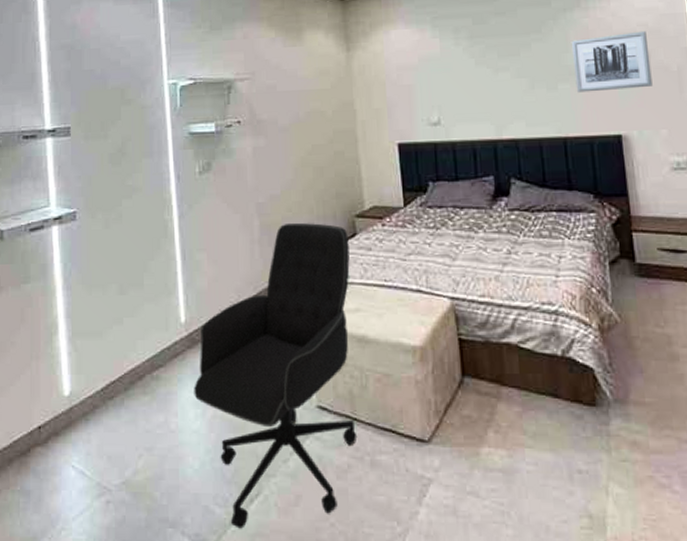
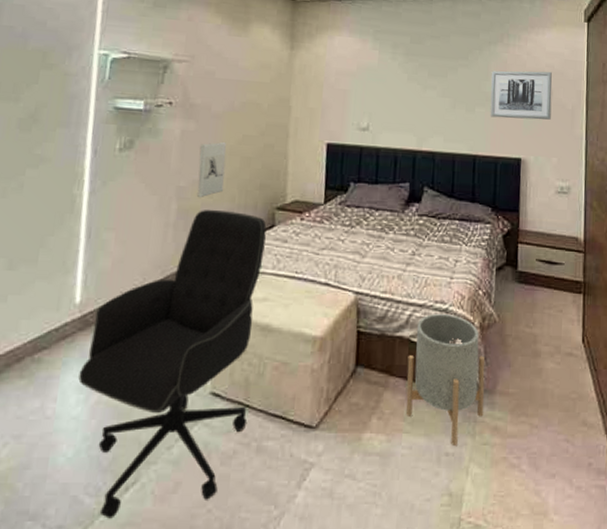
wall sculpture: none [271,155,301,213] -> present [196,142,227,198]
planter: none [519,315,618,462] -> present [405,313,486,445]

